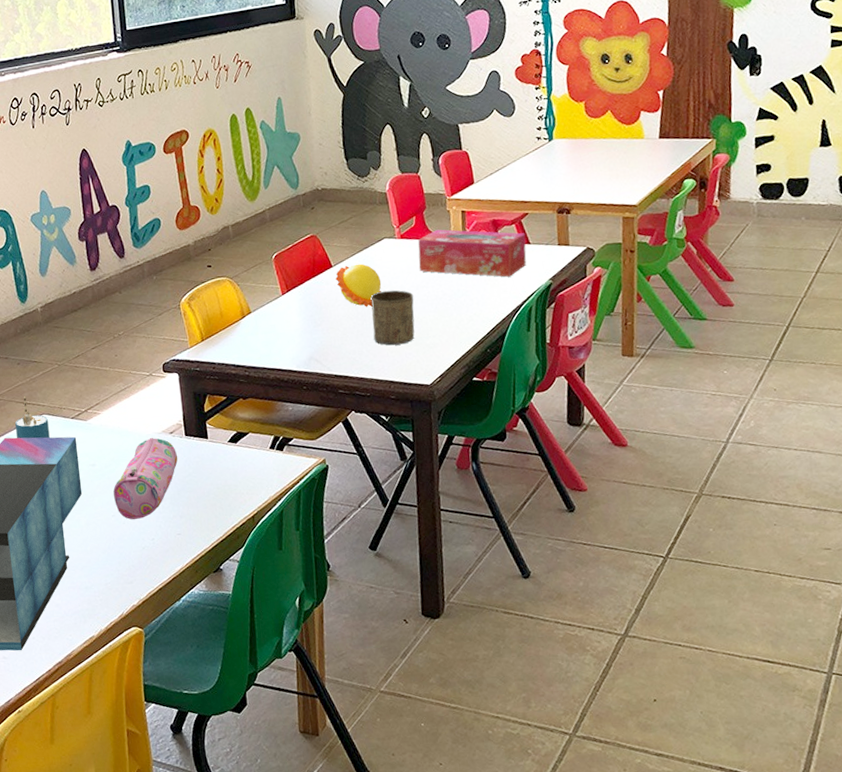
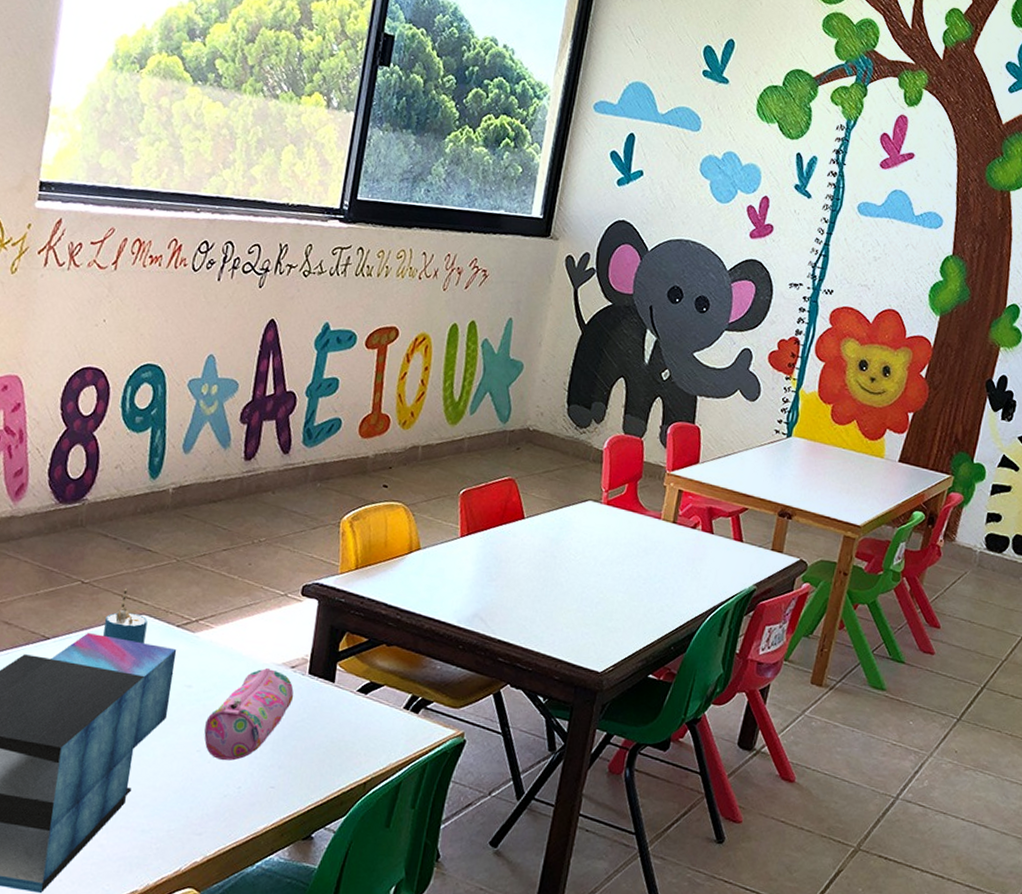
toy ball: present [335,263,382,307] -> none [524,520,575,572]
cup: present [370,290,415,346] -> none [551,557,606,622]
tissue box: present [418,229,527,277] -> none [618,503,740,573]

